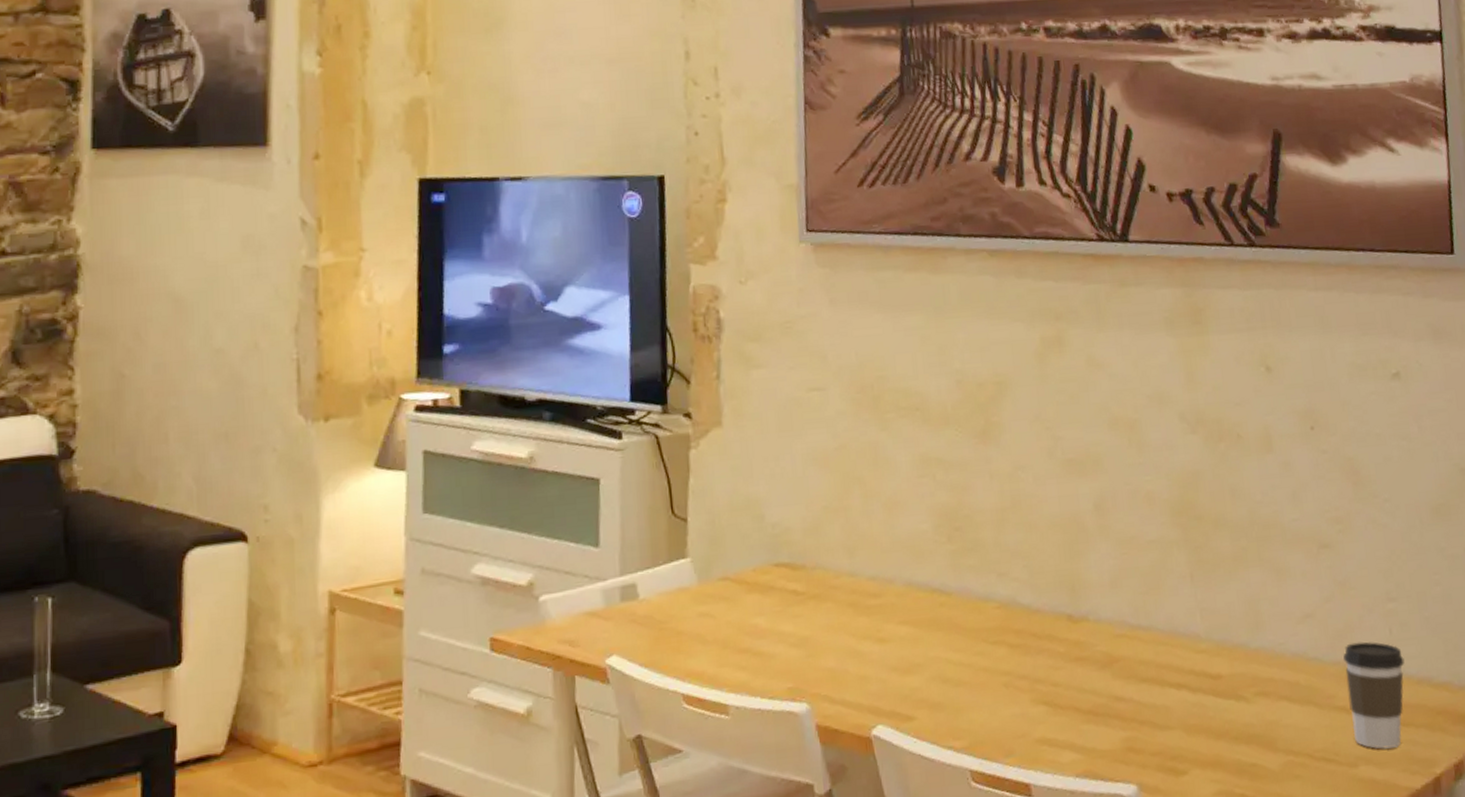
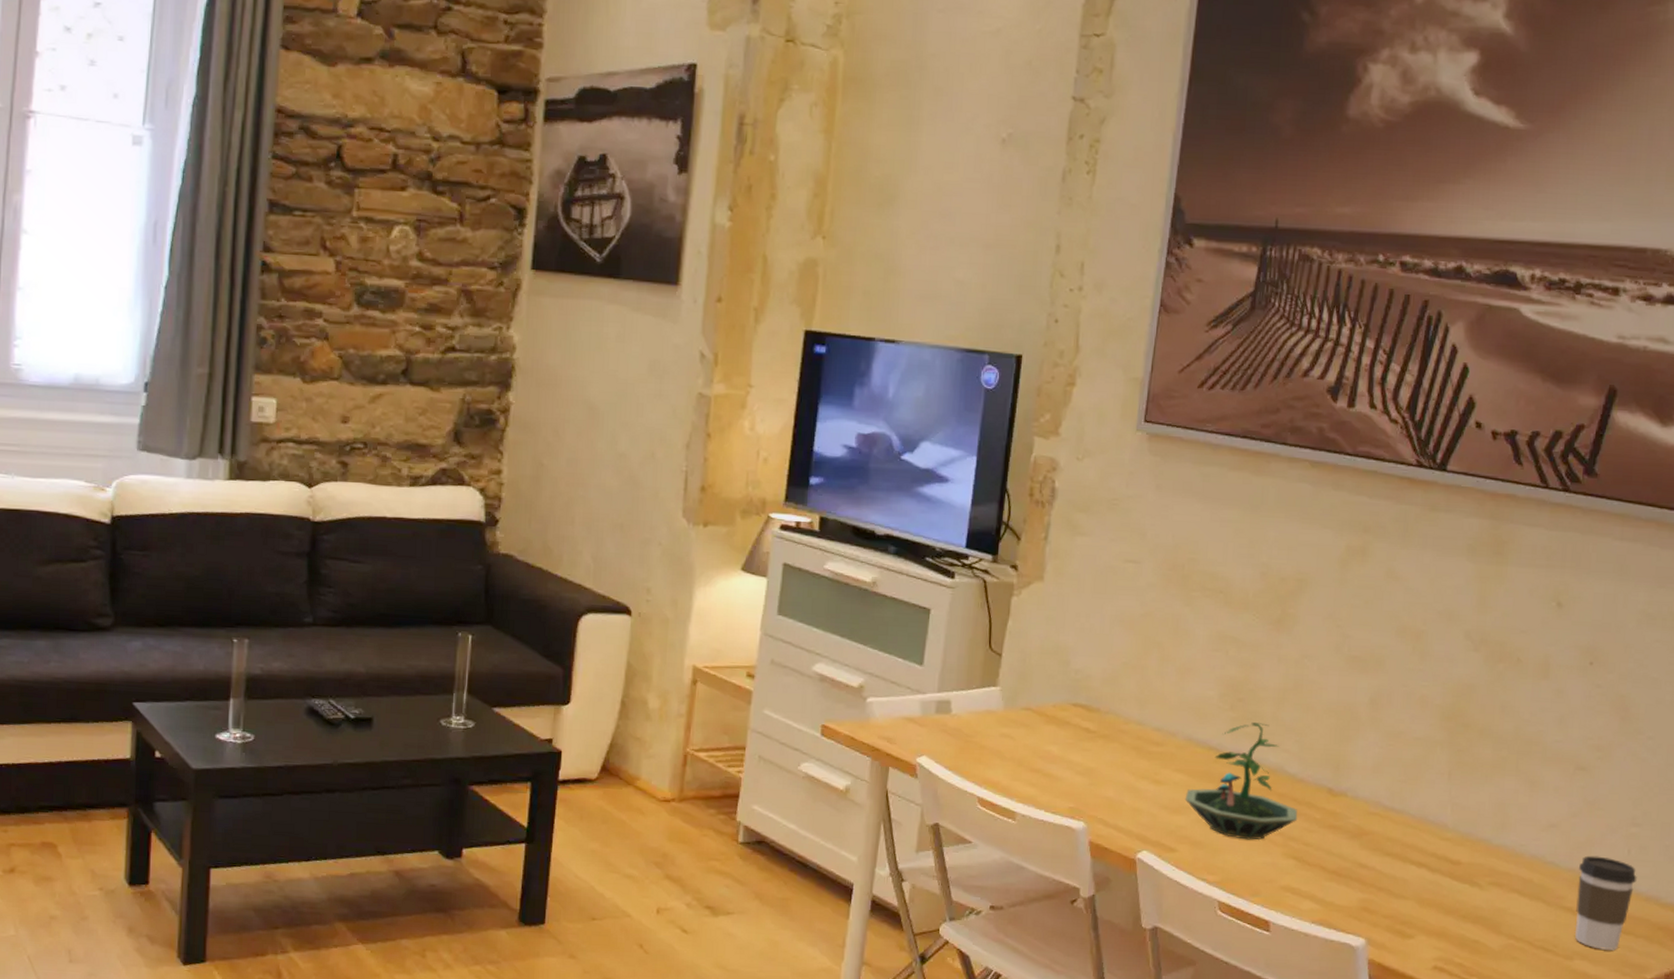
terrarium: none [914,551,1041,692] -> present [1185,722,1298,840]

